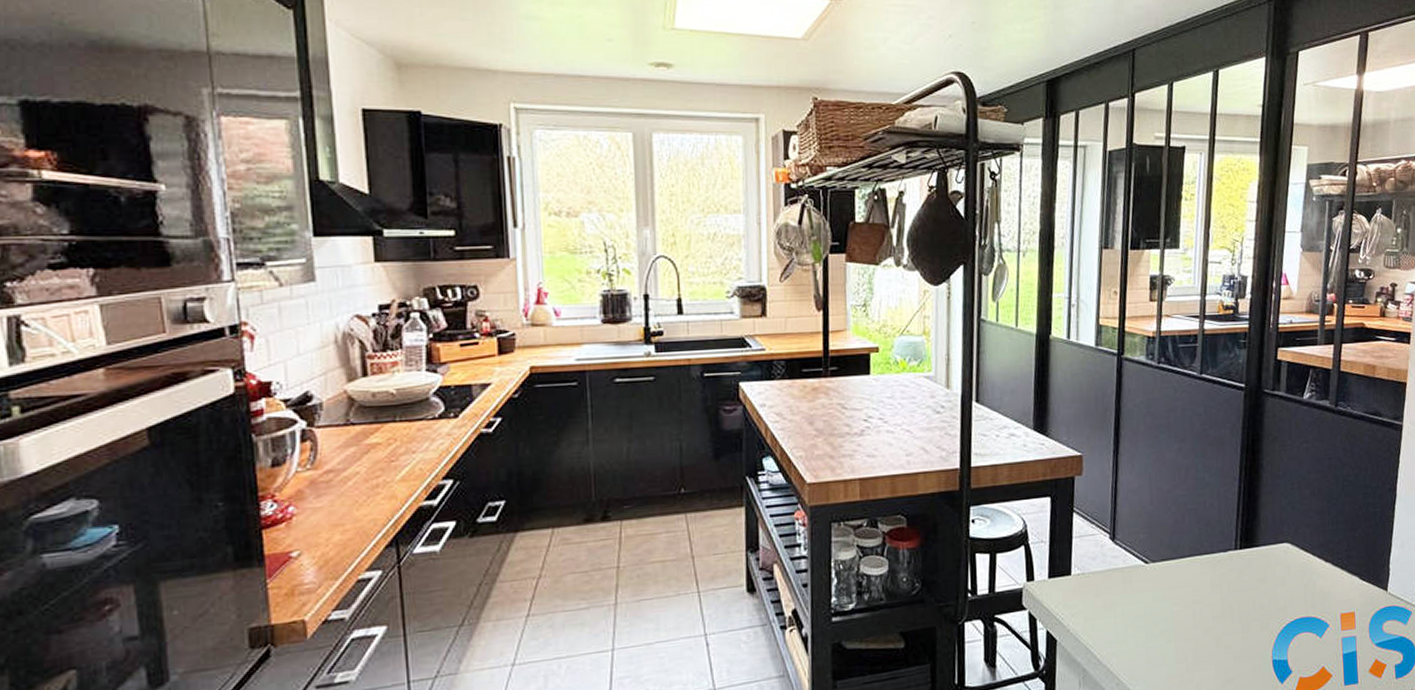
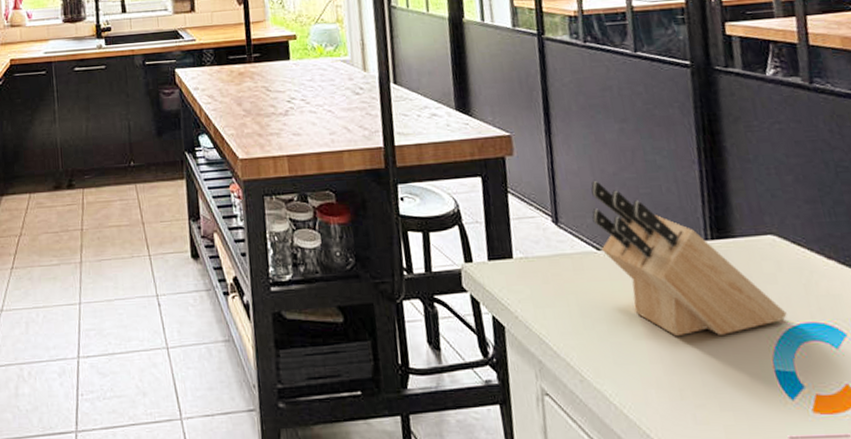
knife block: none [1145,498,1288,638] -> present [591,181,787,337]

